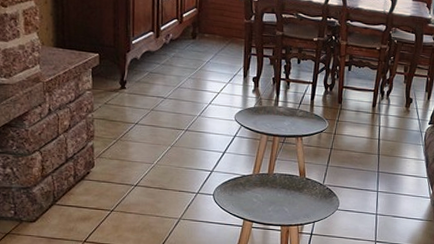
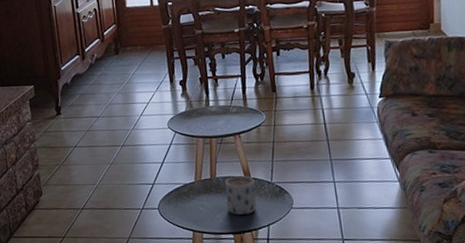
mug: none [279,174,308,210] -> present [224,175,257,215]

